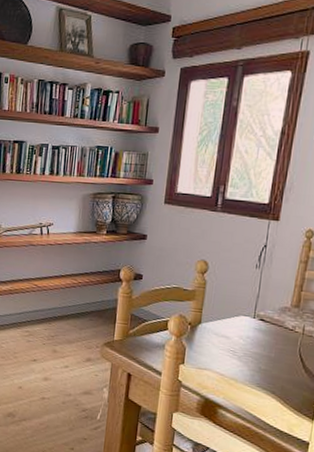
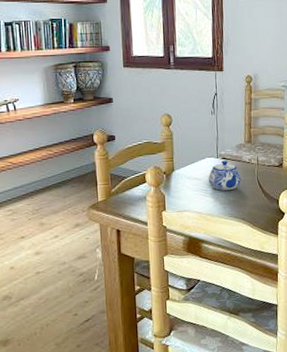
teapot: none [238,322,280,358] -> present [208,160,242,191]

